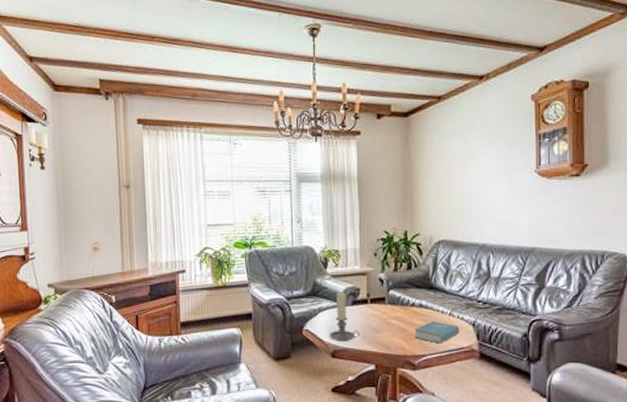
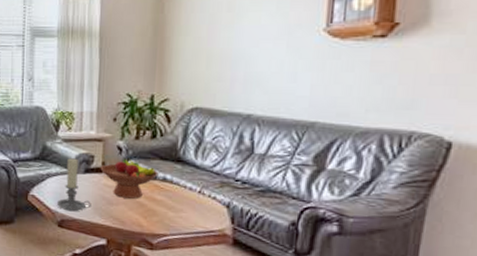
fruit bowl: none [365,287,415,325] -> present [100,156,159,199]
book: present [414,321,460,344] -> none [155,198,211,224]

